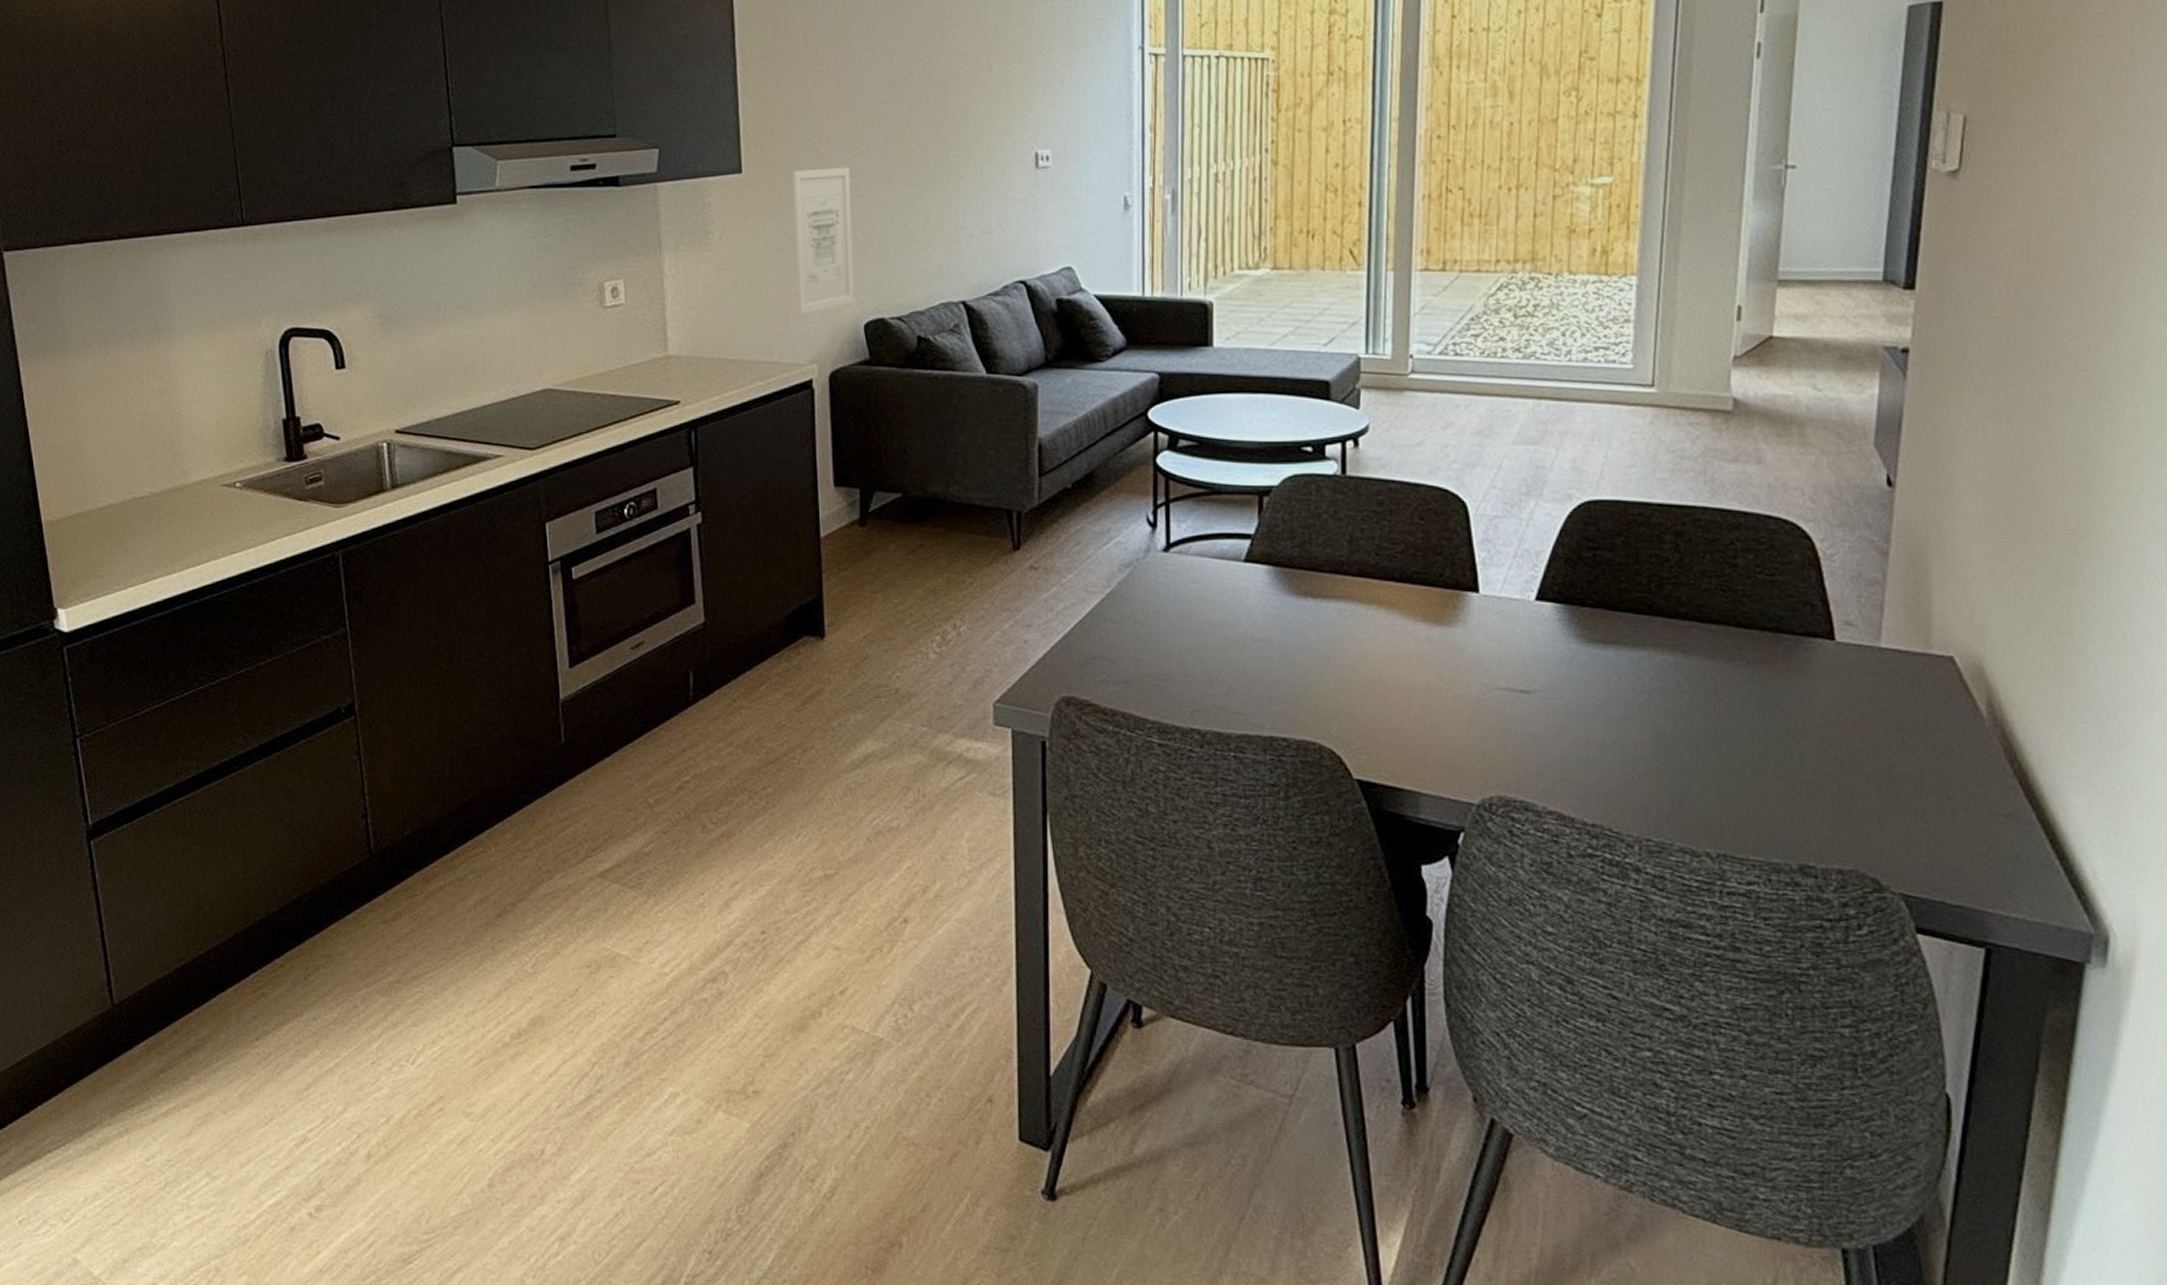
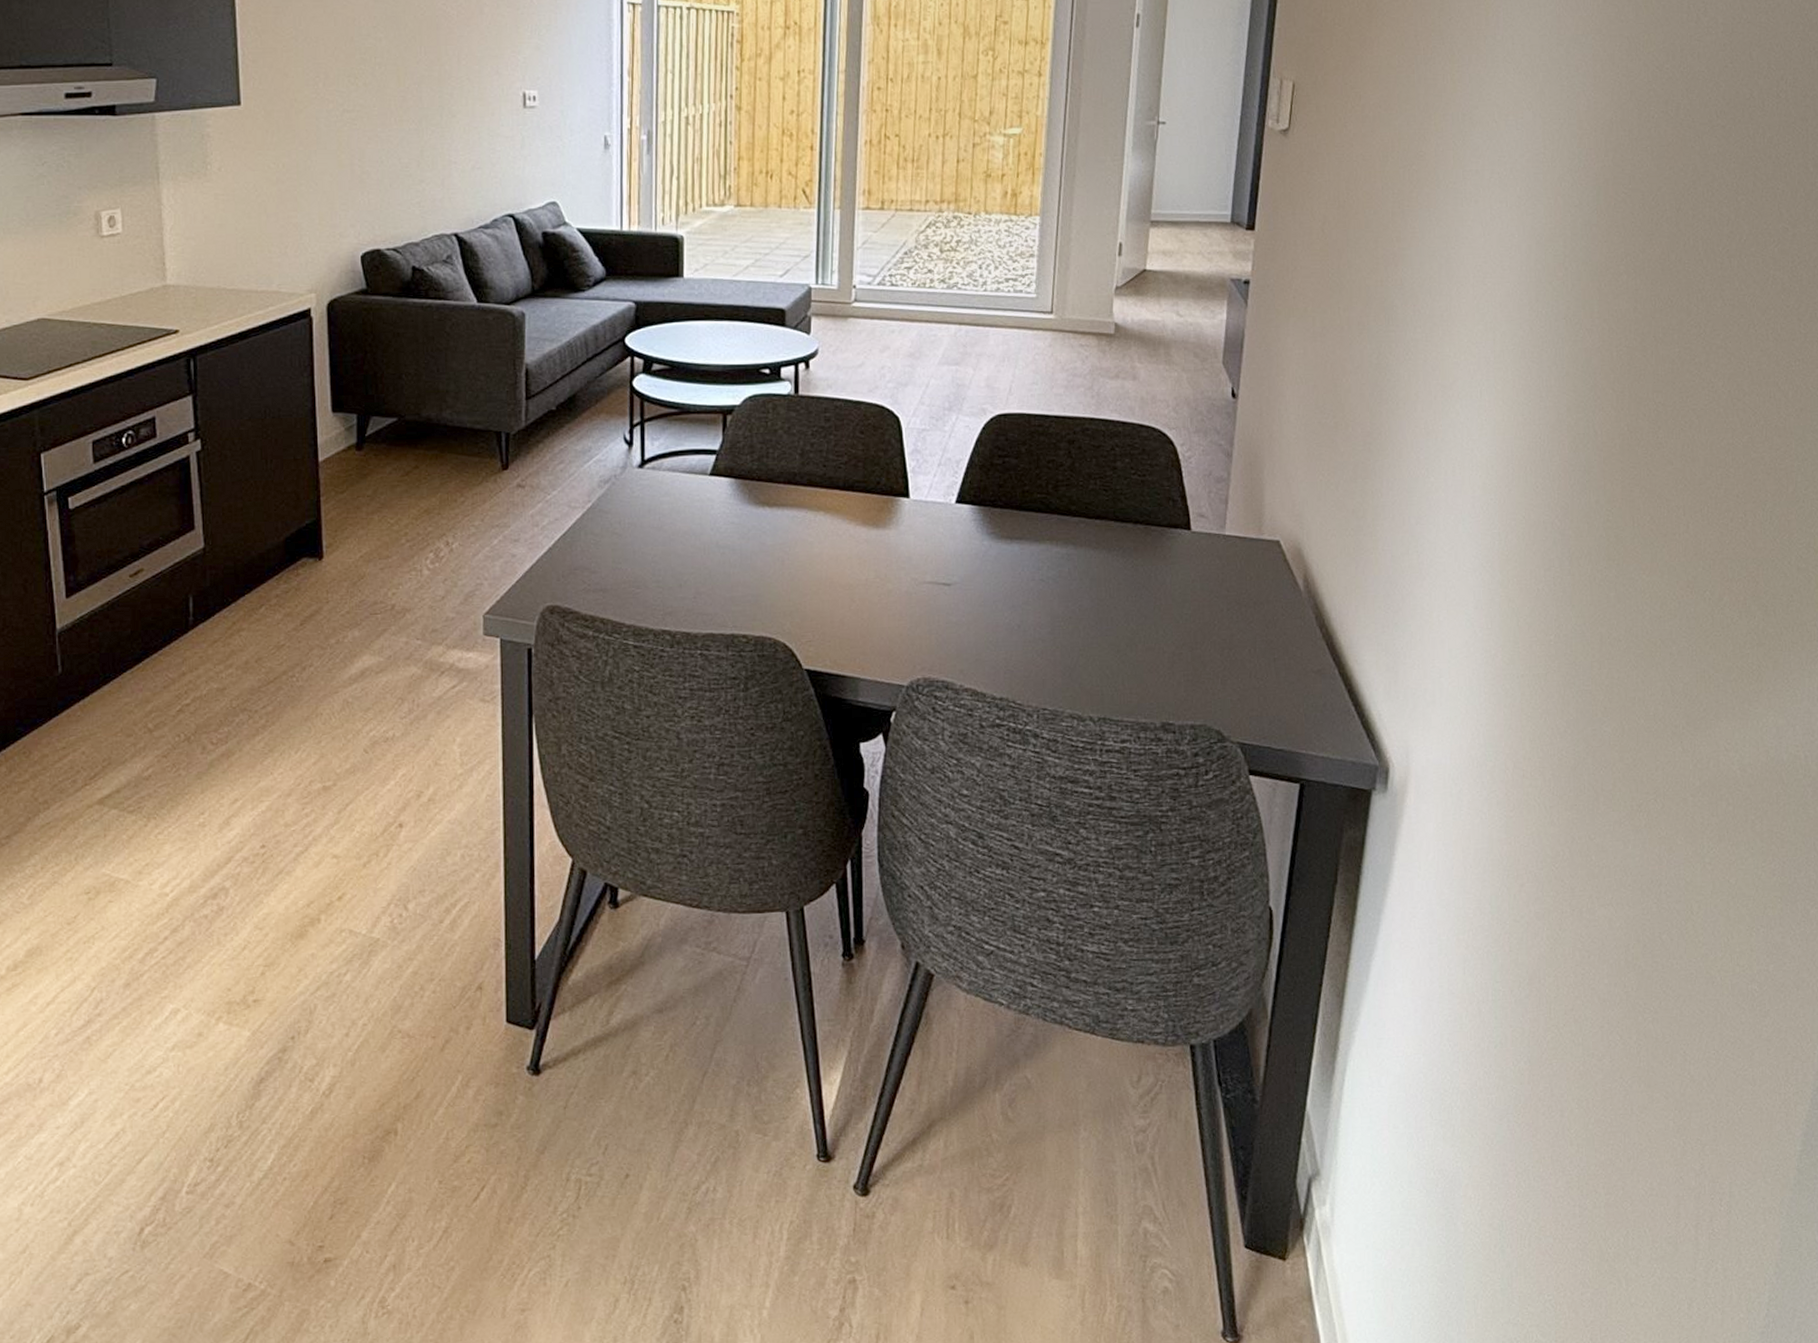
wall art: present [792,167,854,315] -> none [291,102,351,245]

